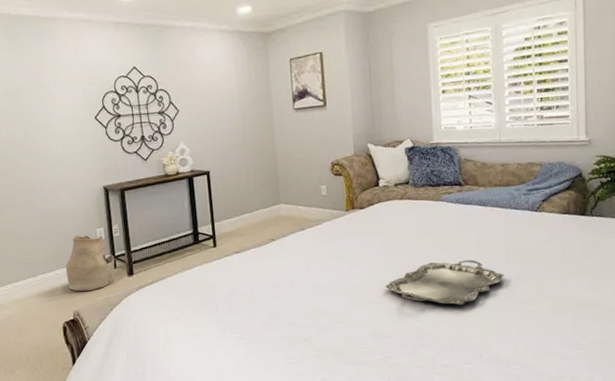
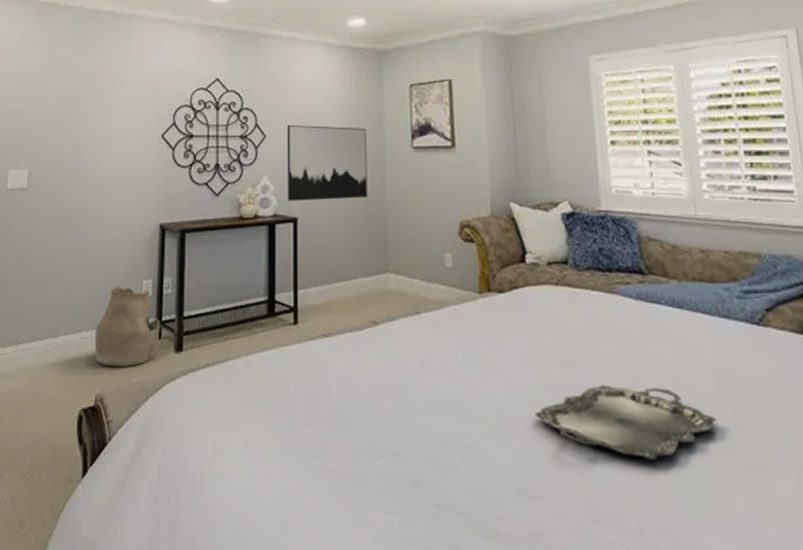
wall art: none [194,97,262,159] -> present [286,125,368,201]

